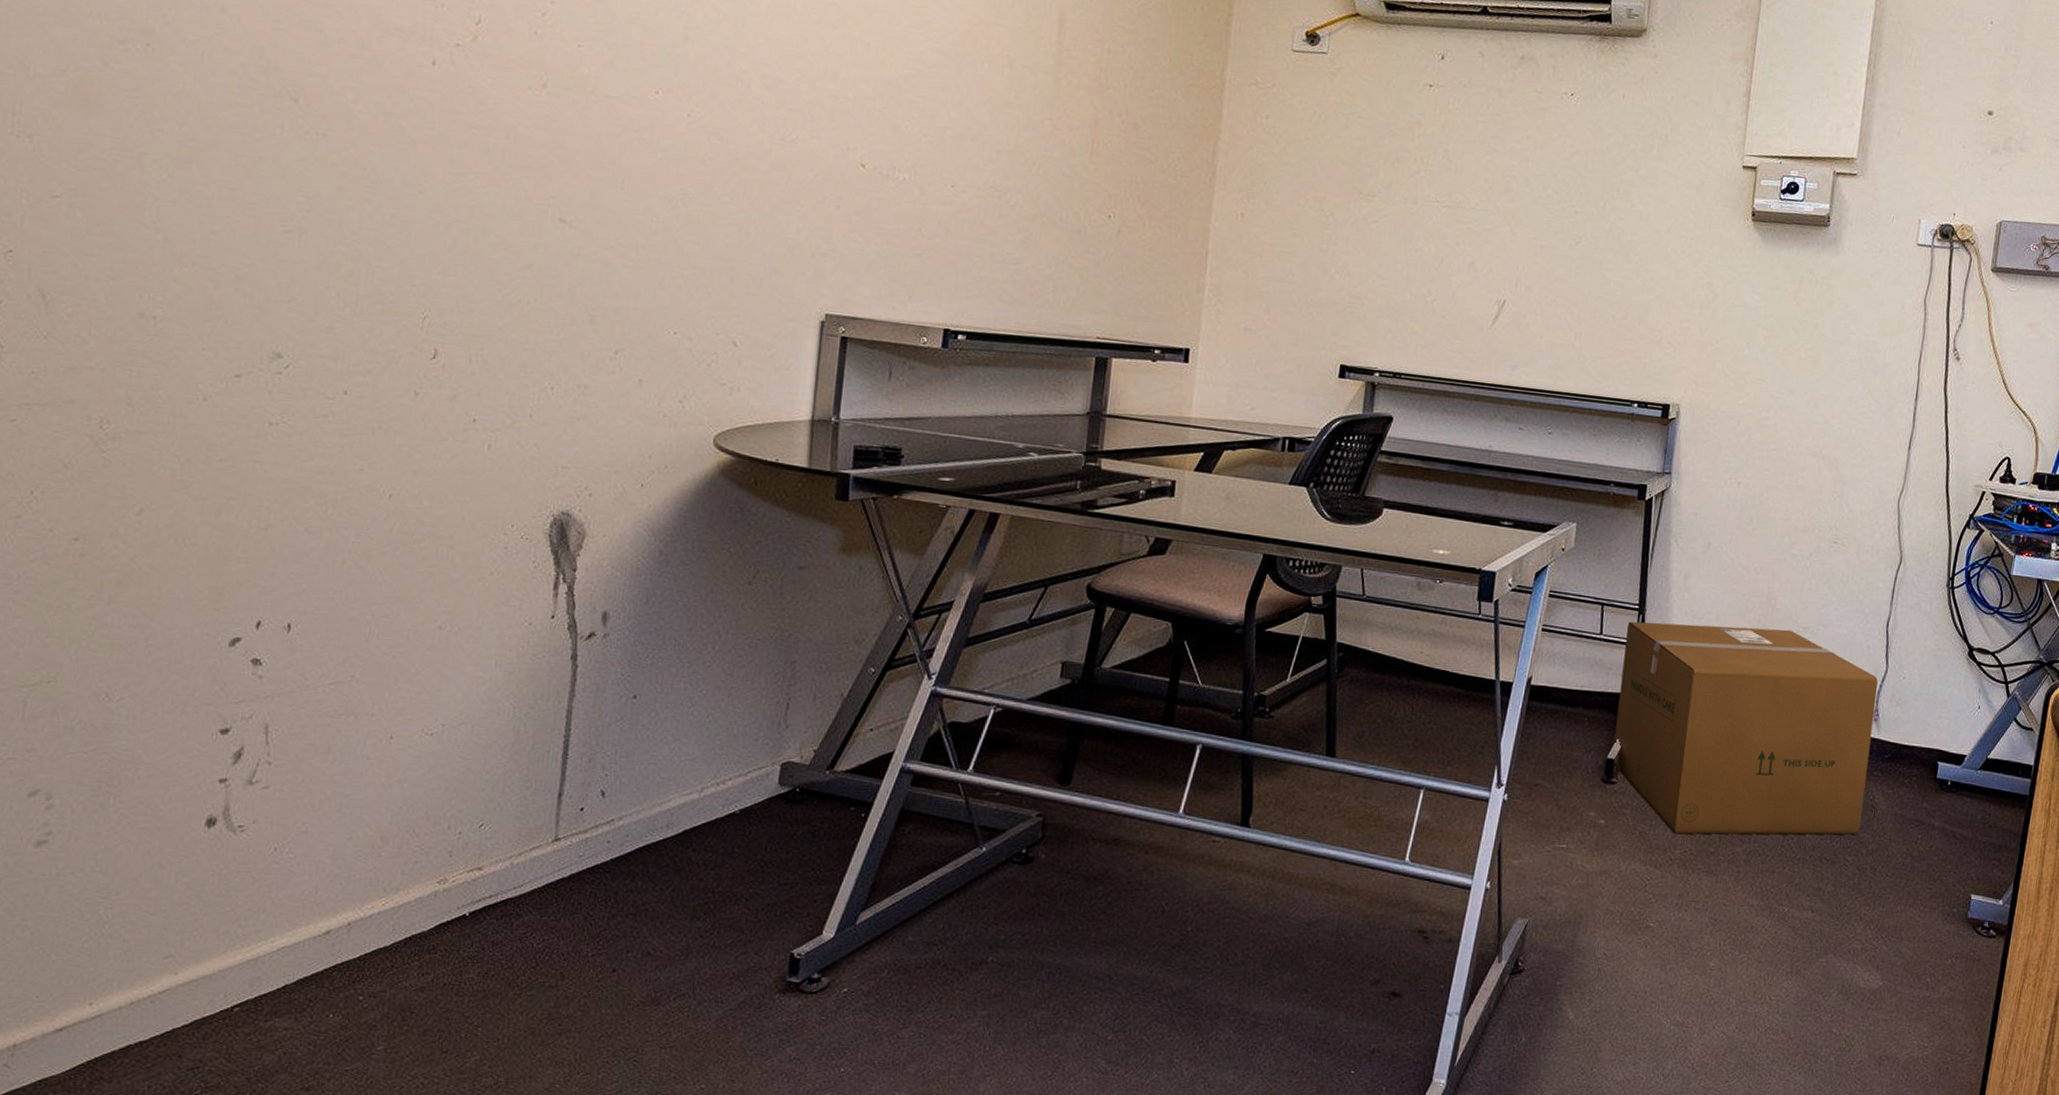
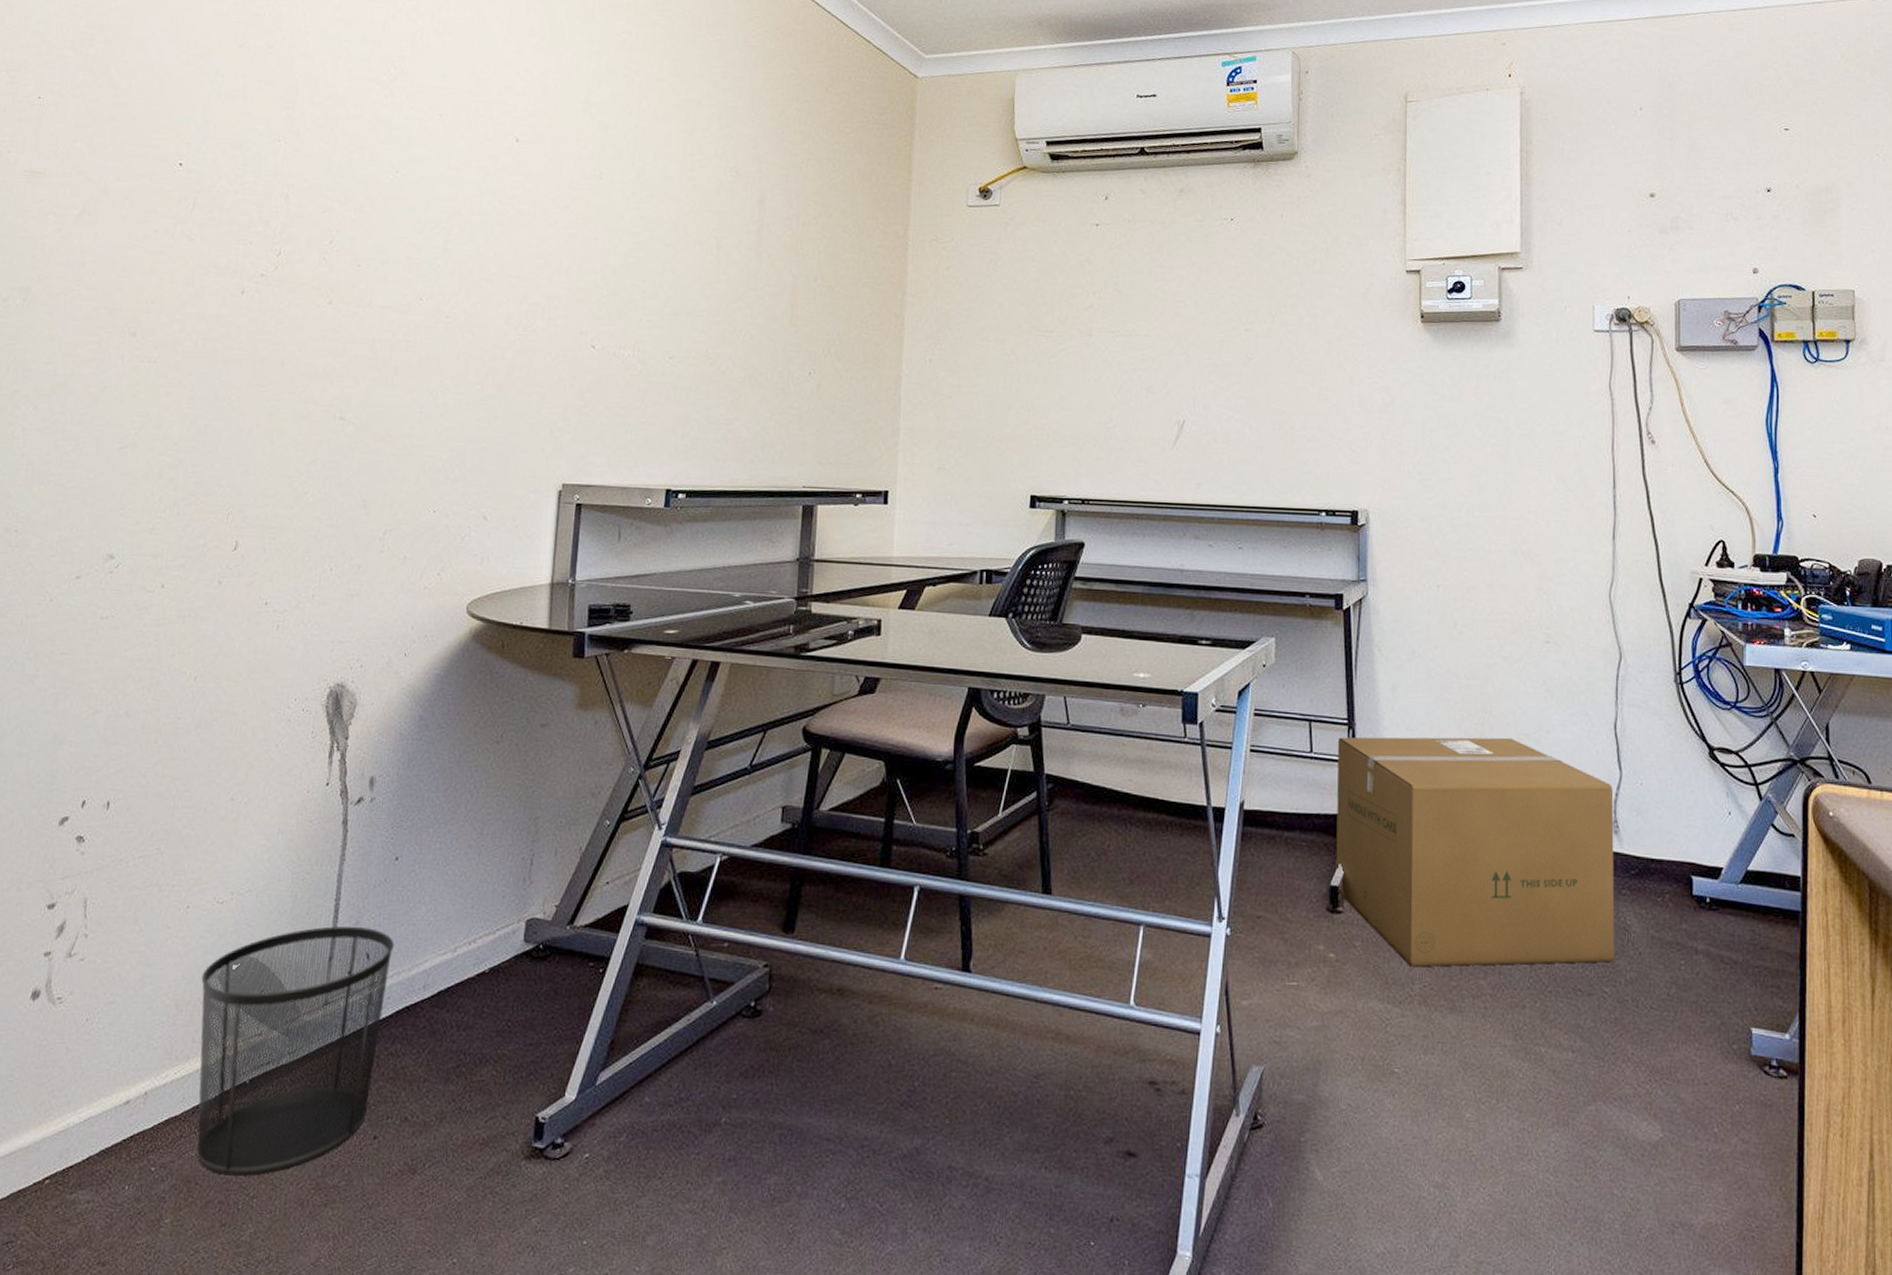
waste bin: none [409,762,633,1006] -> present [196,926,394,1176]

